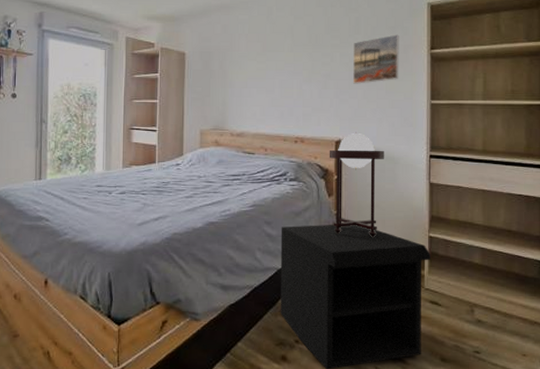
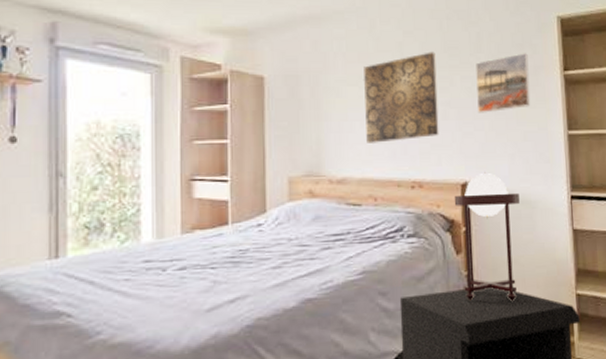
wall art: none [260,33,320,106] -> present [363,52,439,143]

